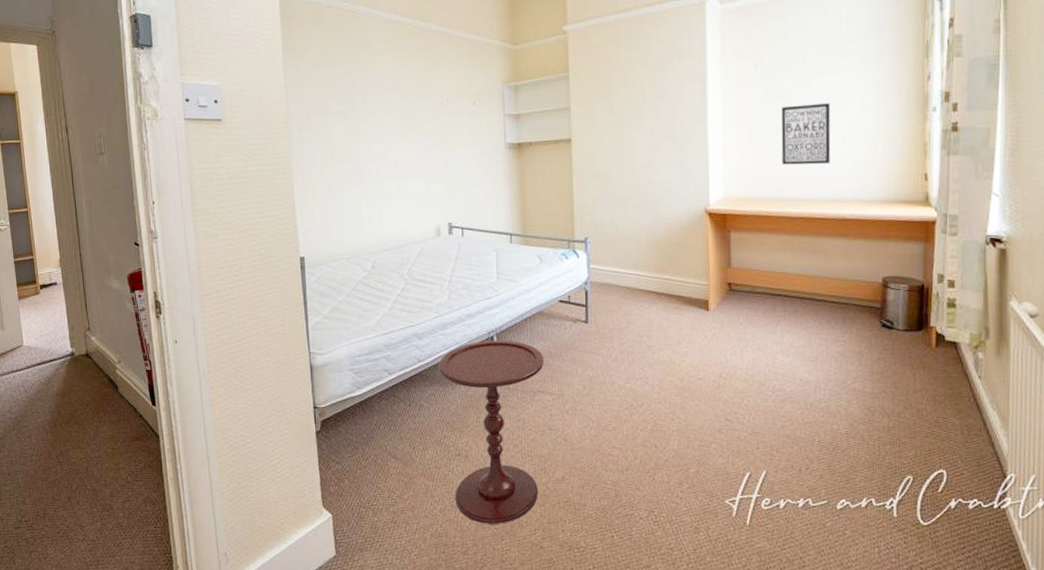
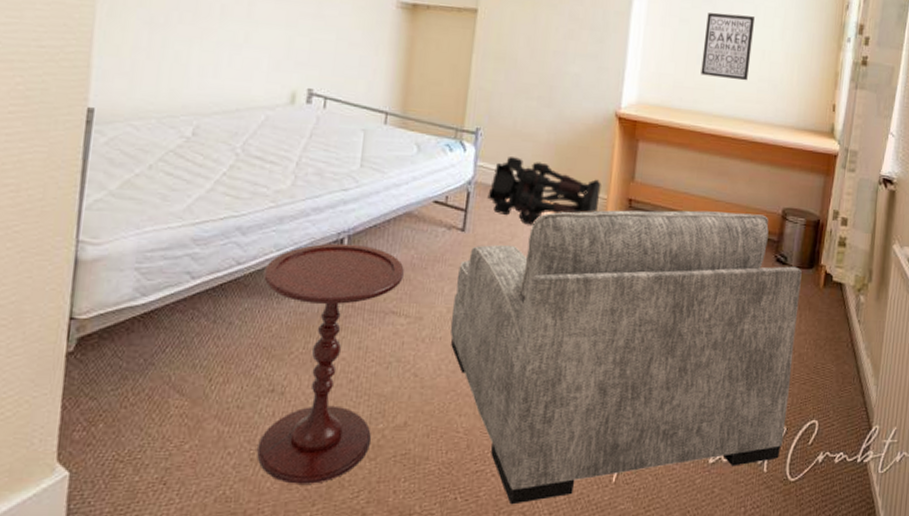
armchair: none [587,285,912,542] -> present [450,210,802,505]
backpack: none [602,258,701,313] -> present [487,157,601,225]

